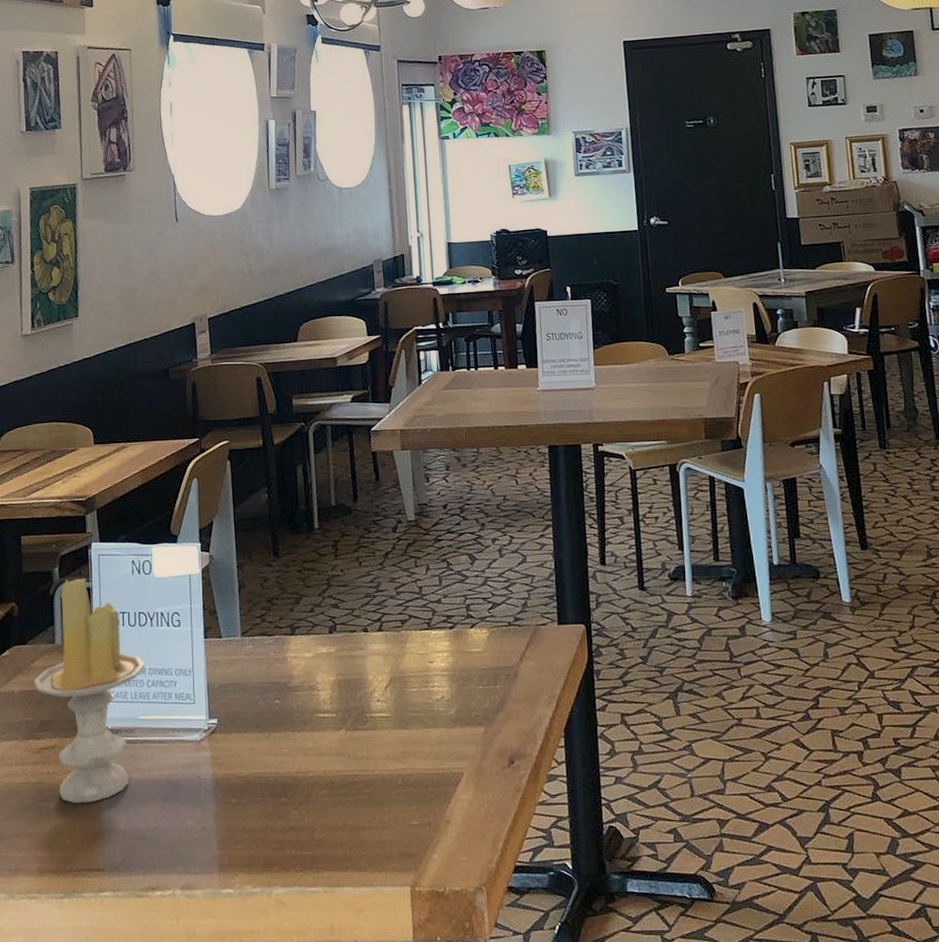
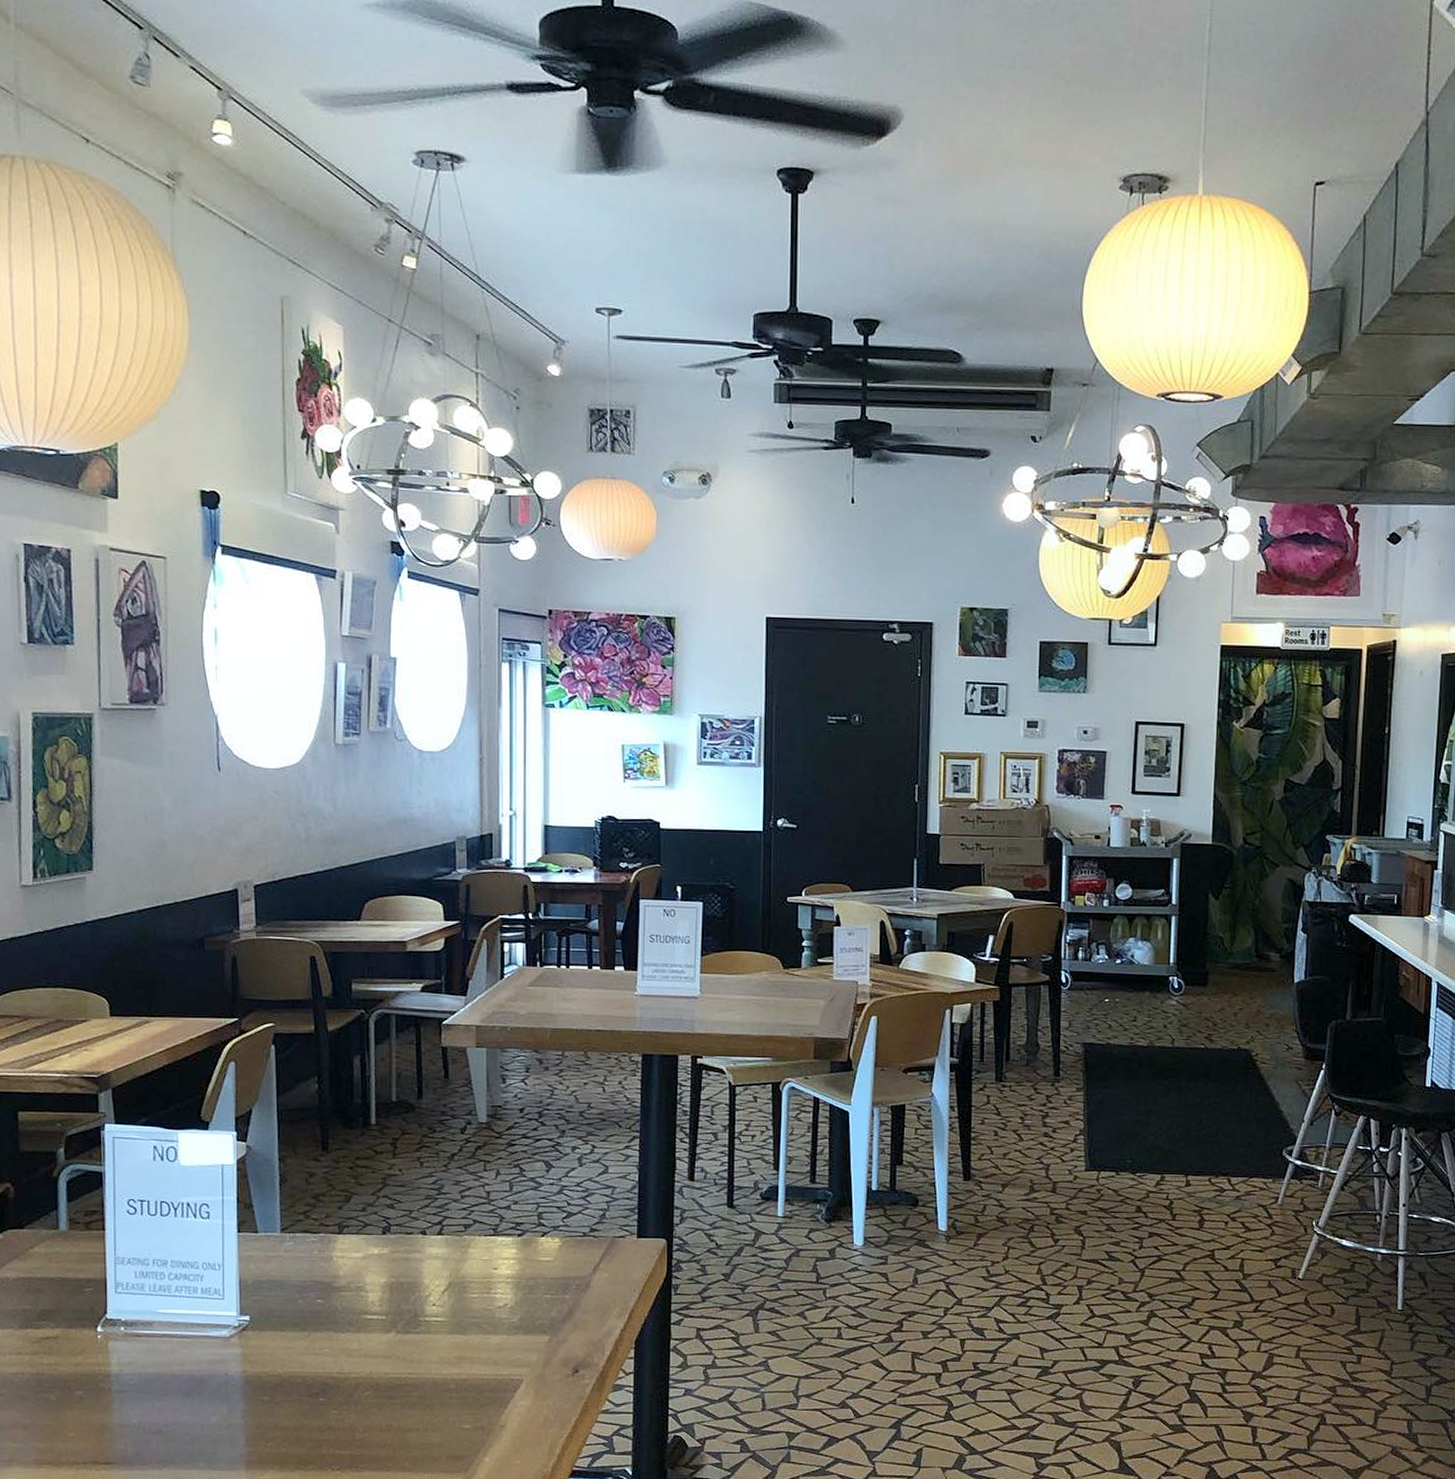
candle: present [33,578,145,804] -> none [32,1161,167,1397]

